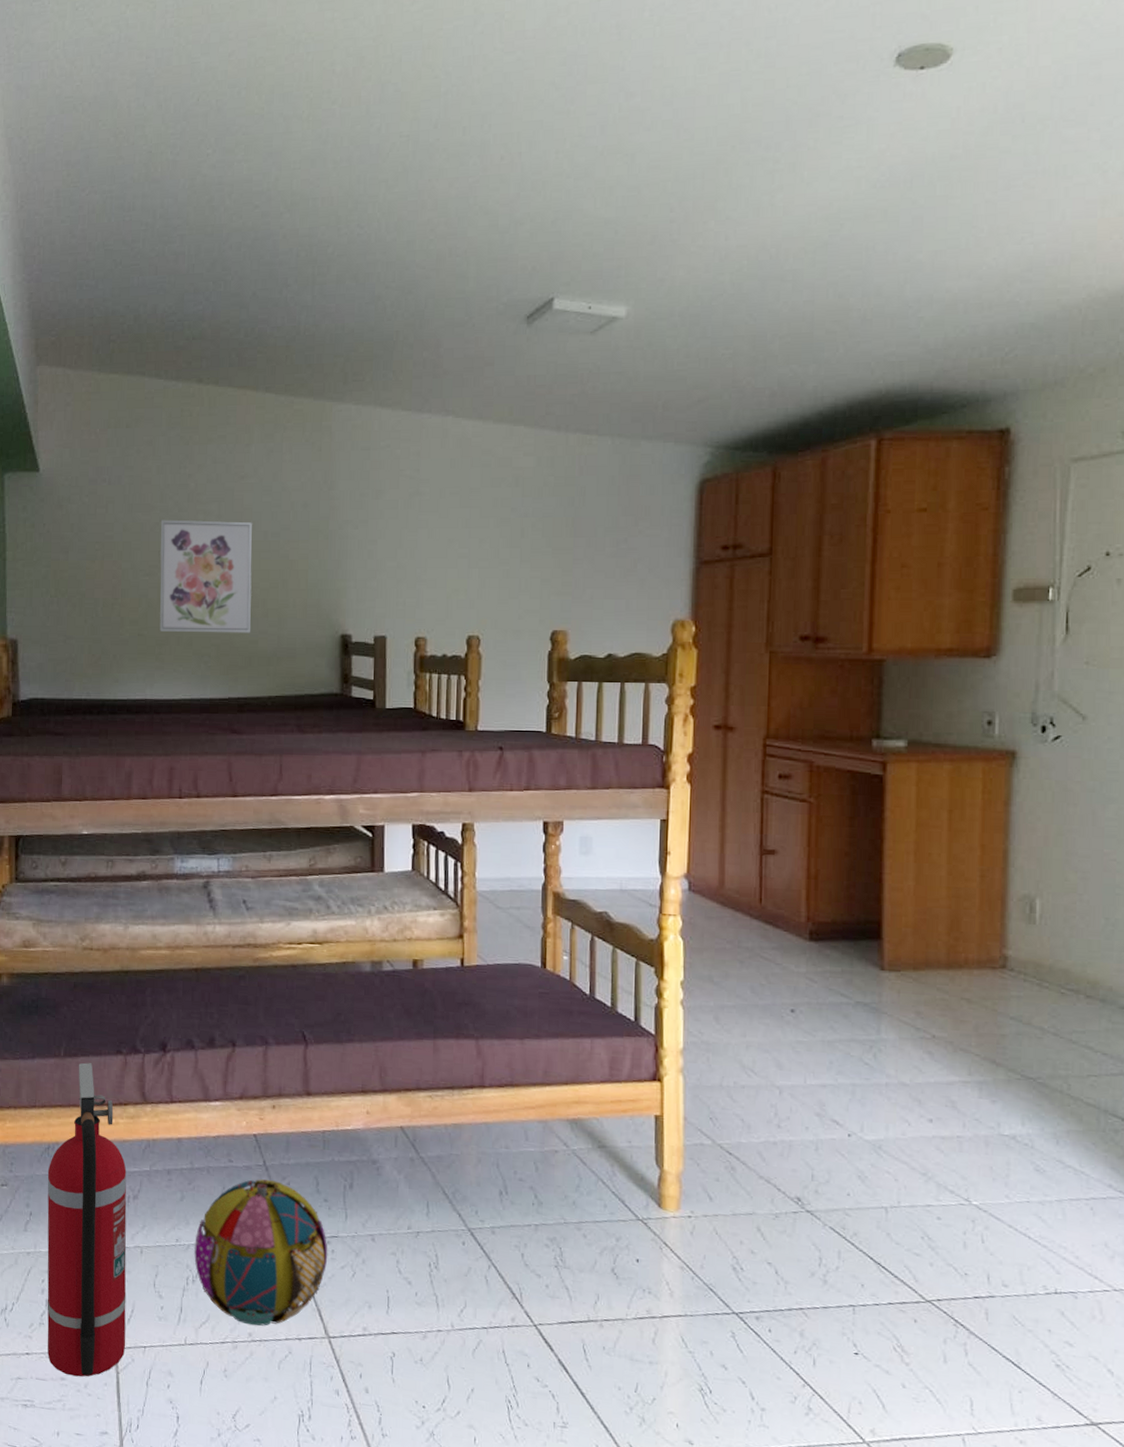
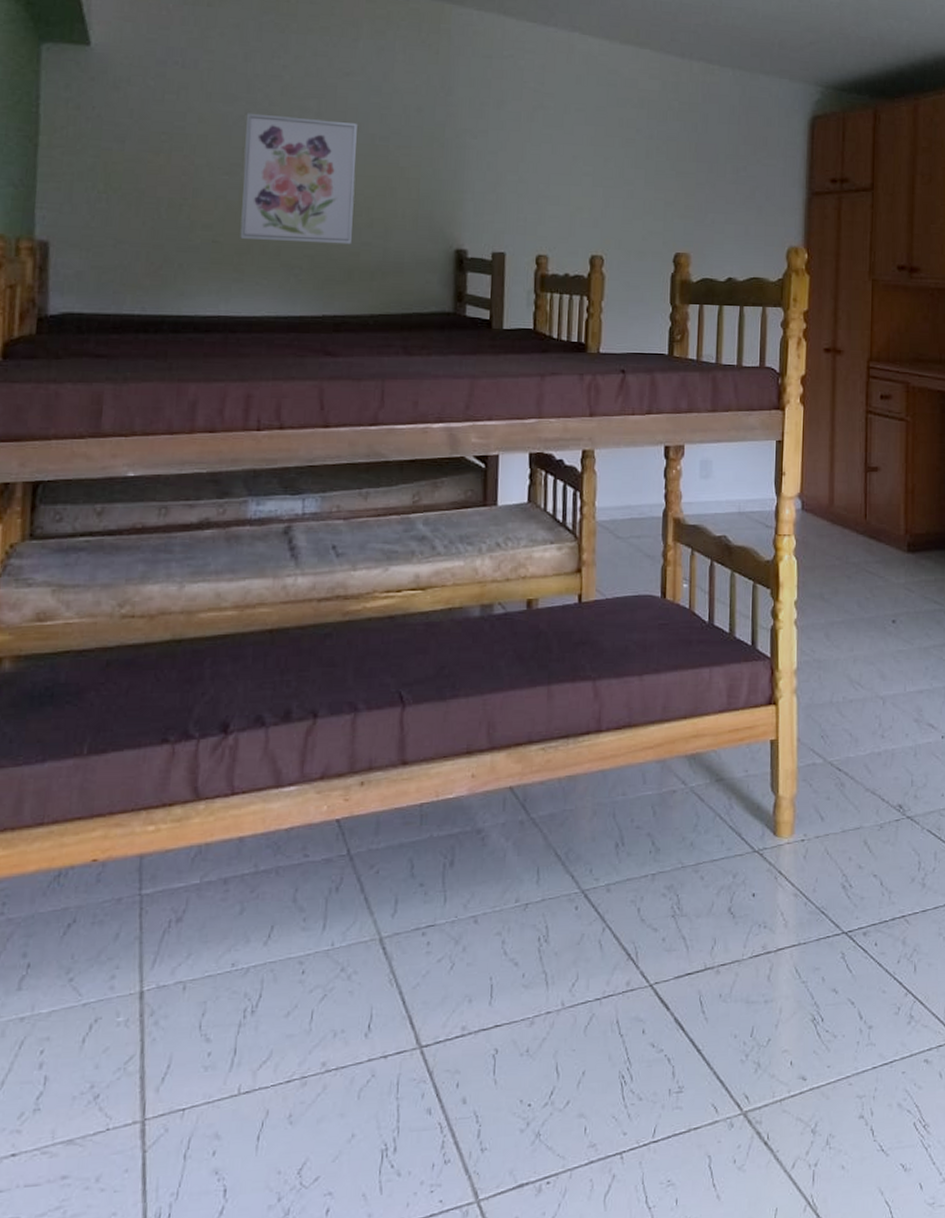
fire extinguisher: present [47,1062,127,1377] -> none [43,759,169,1171]
ball: present [194,1179,328,1326] -> none [255,871,423,1053]

